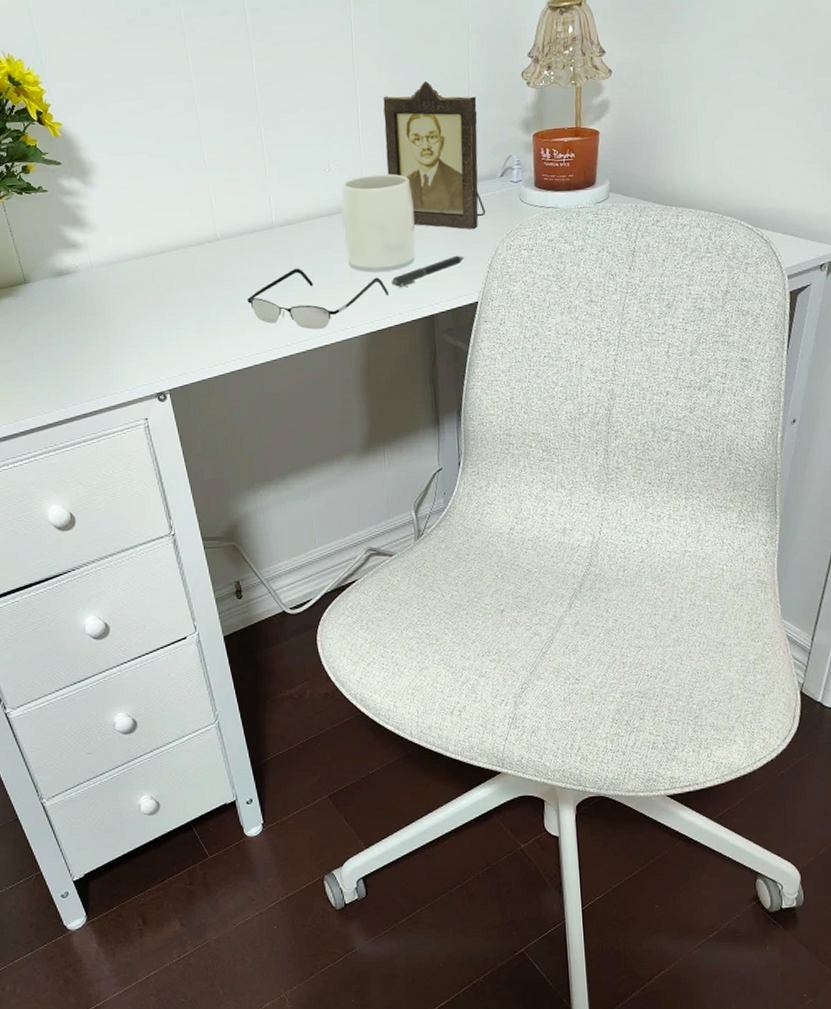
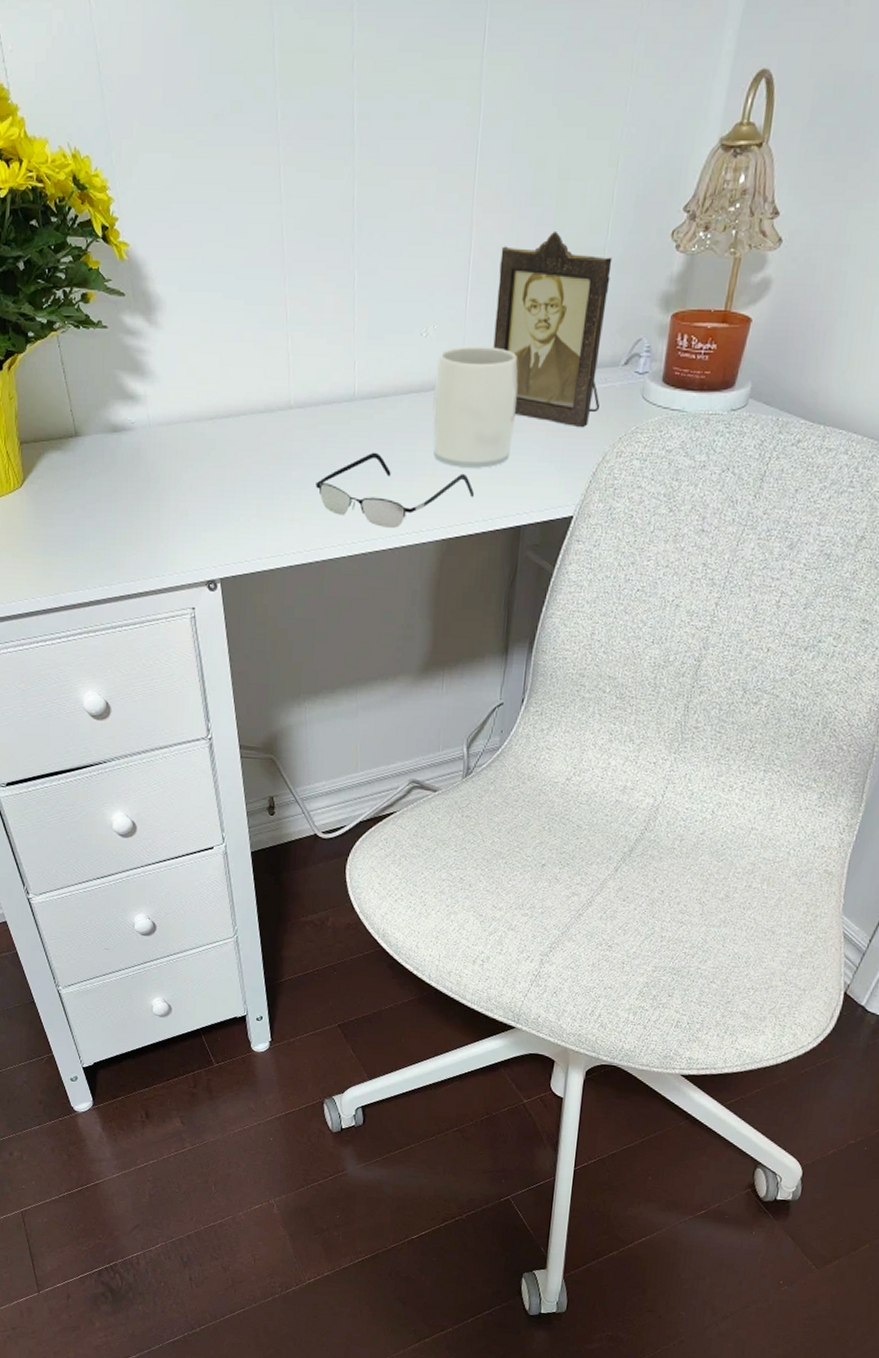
pen: present [391,255,465,288] -> none [479,457,567,490]

